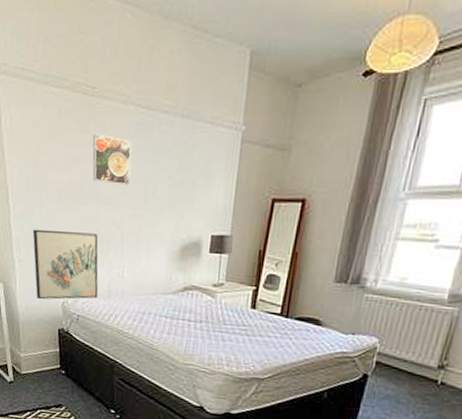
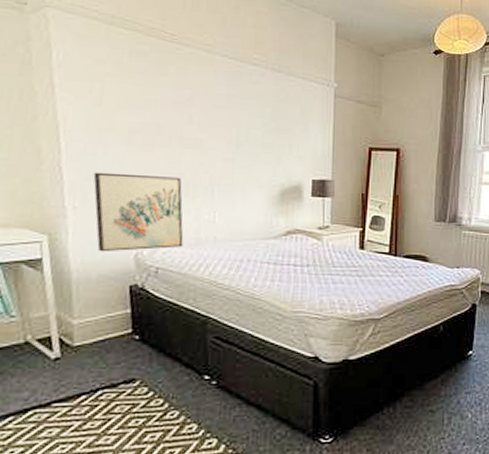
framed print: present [92,133,132,186] -> none [172,77,220,130]

